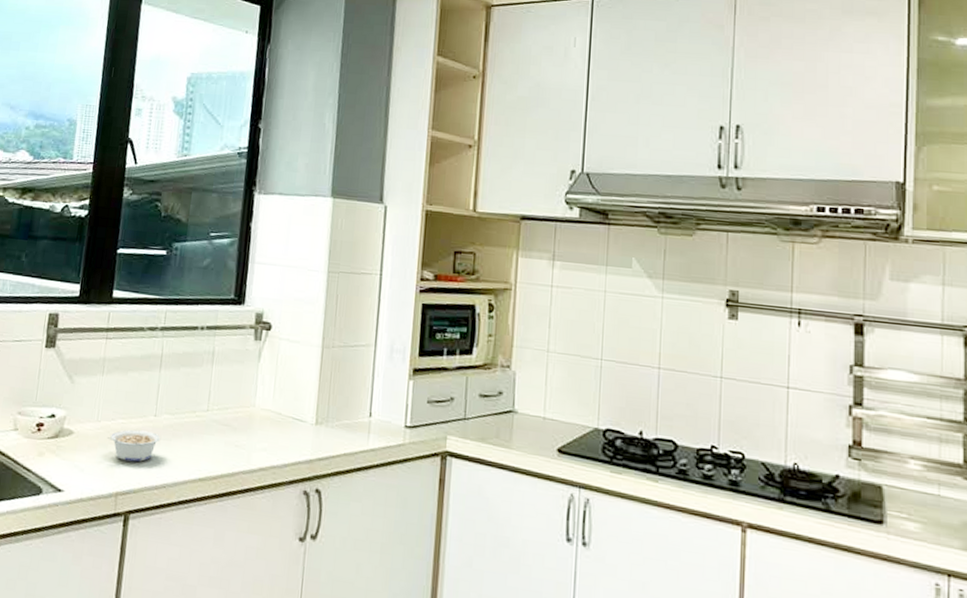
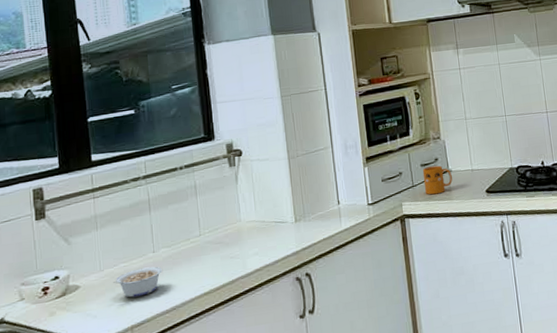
mug: none [478,399,517,437] -> present [422,165,452,195]

